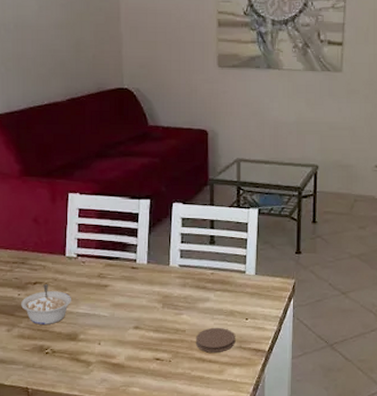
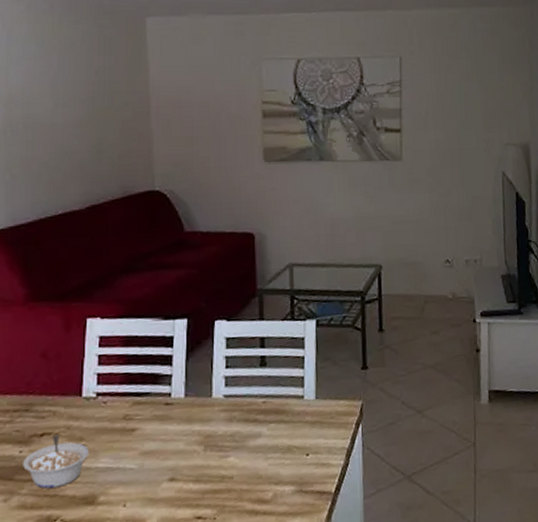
coaster: present [195,327,235,353] -> none [245,468,294,502]

